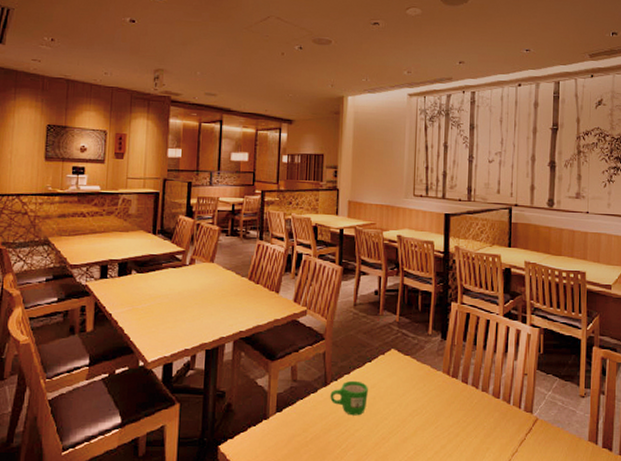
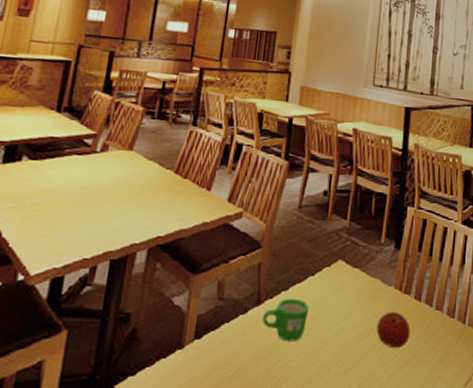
apple: none [429,392,460,424] -> present [376,311,411,349]

